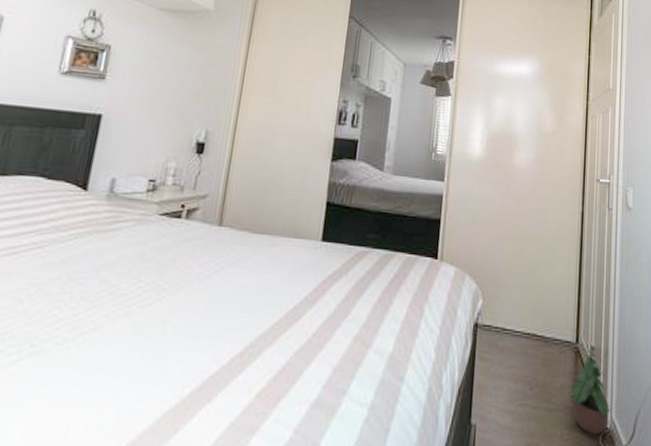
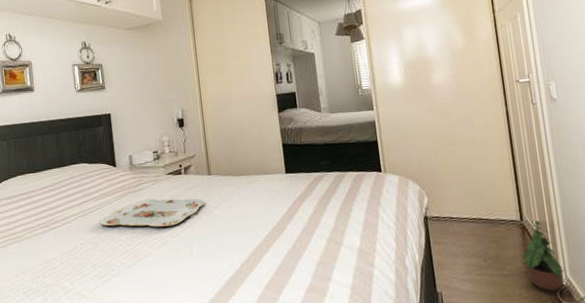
serving tray: none [34,244,204,290] -> present [100,198,205,227]

